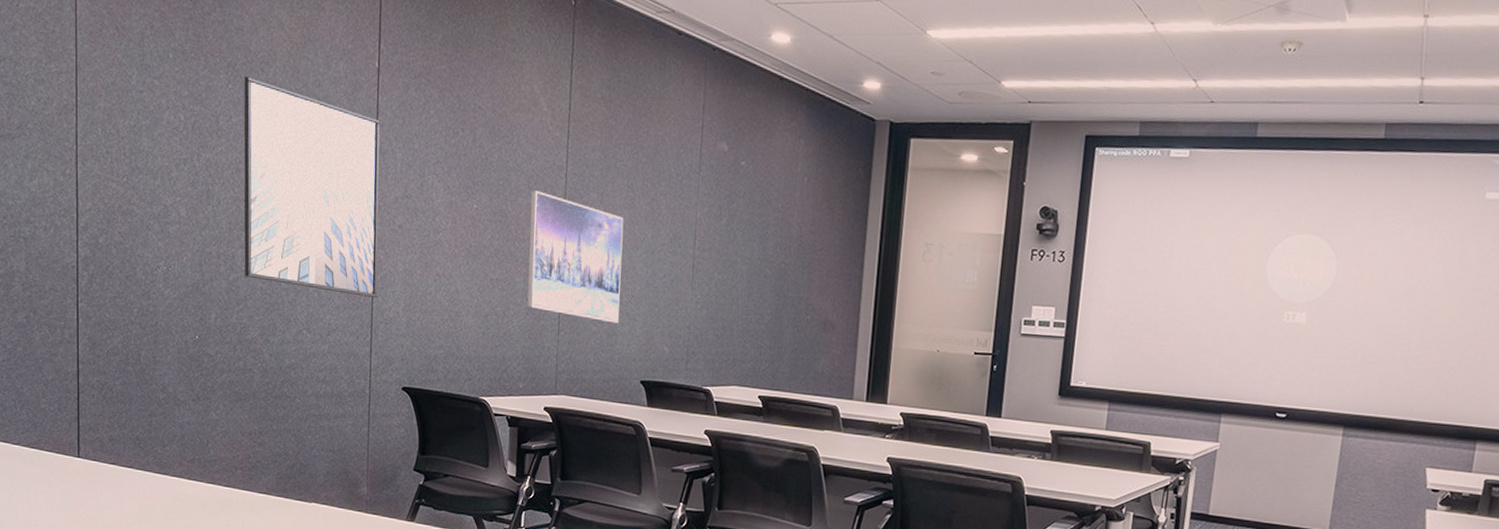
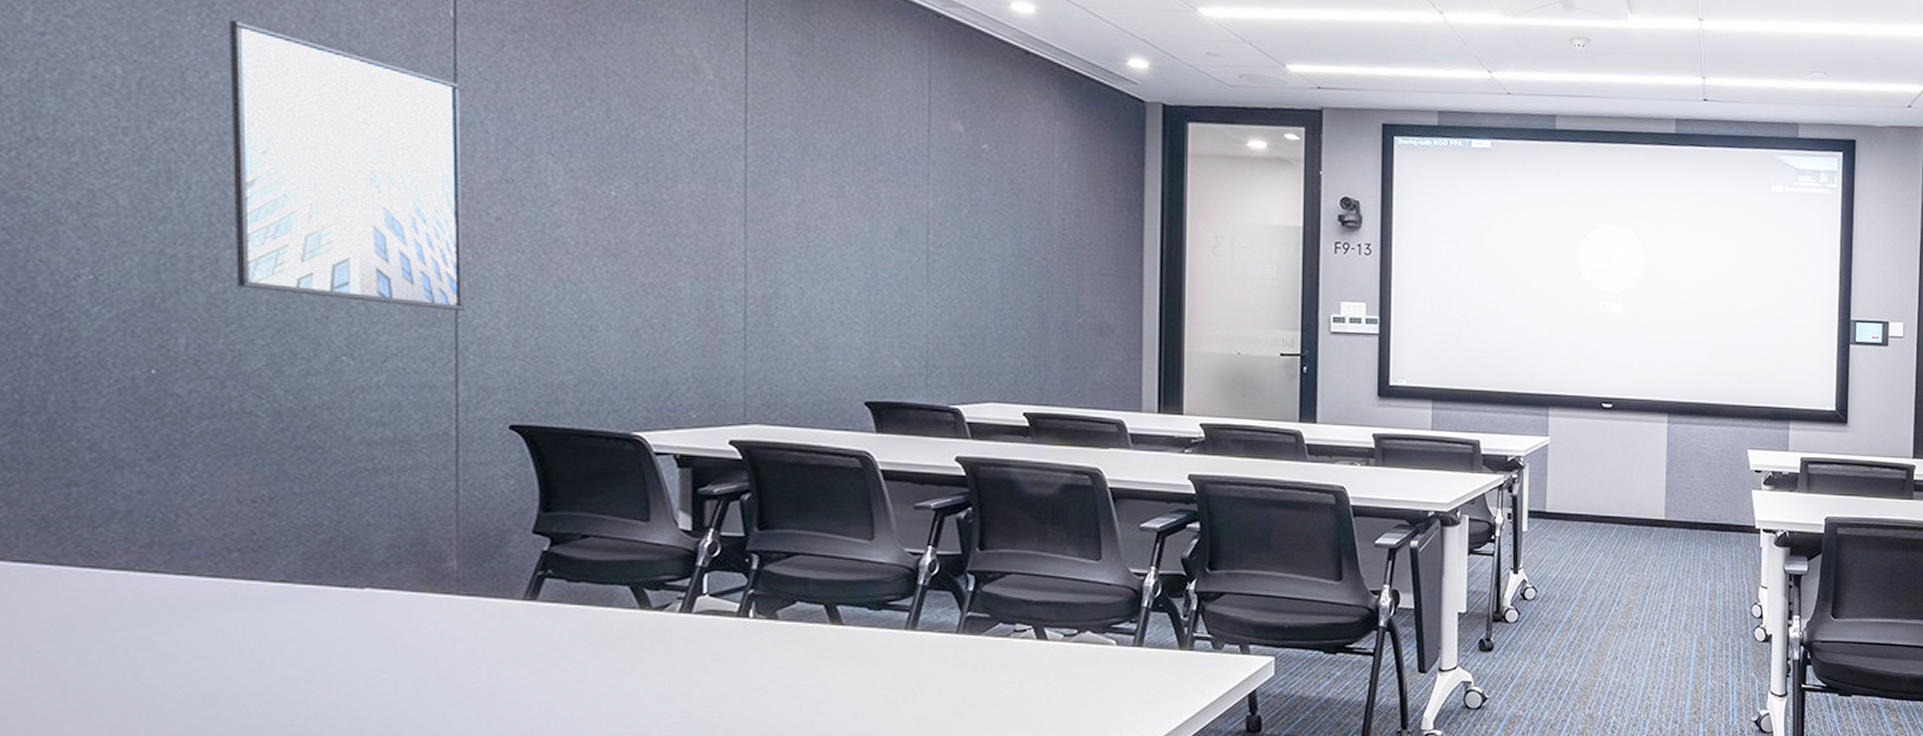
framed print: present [527,190,624,324] -> none [696,175,831,335]

